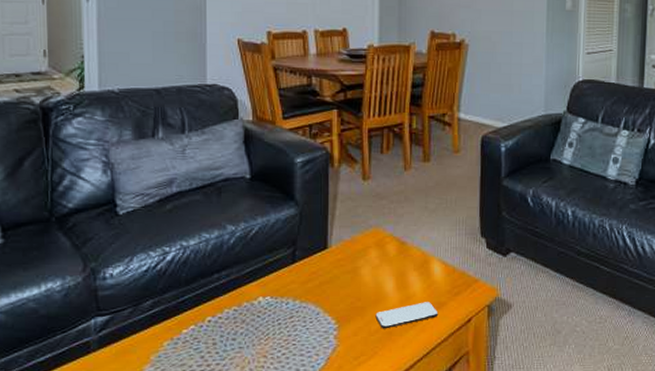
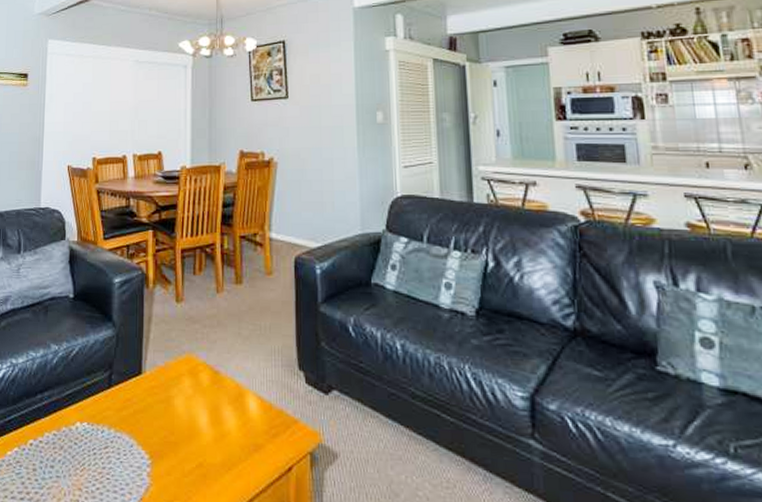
smartphone: present [375,302,439,329] -> none [189,442,256,471]

